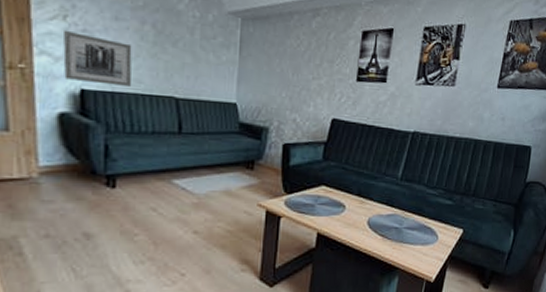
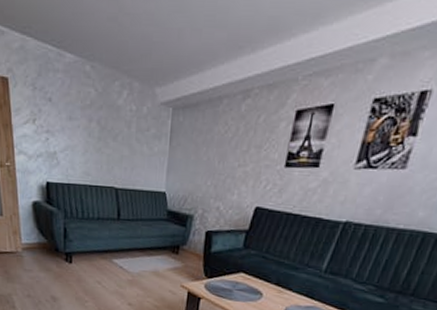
wall art: present [62,29,132,86] -> none [33,131,83,179]

